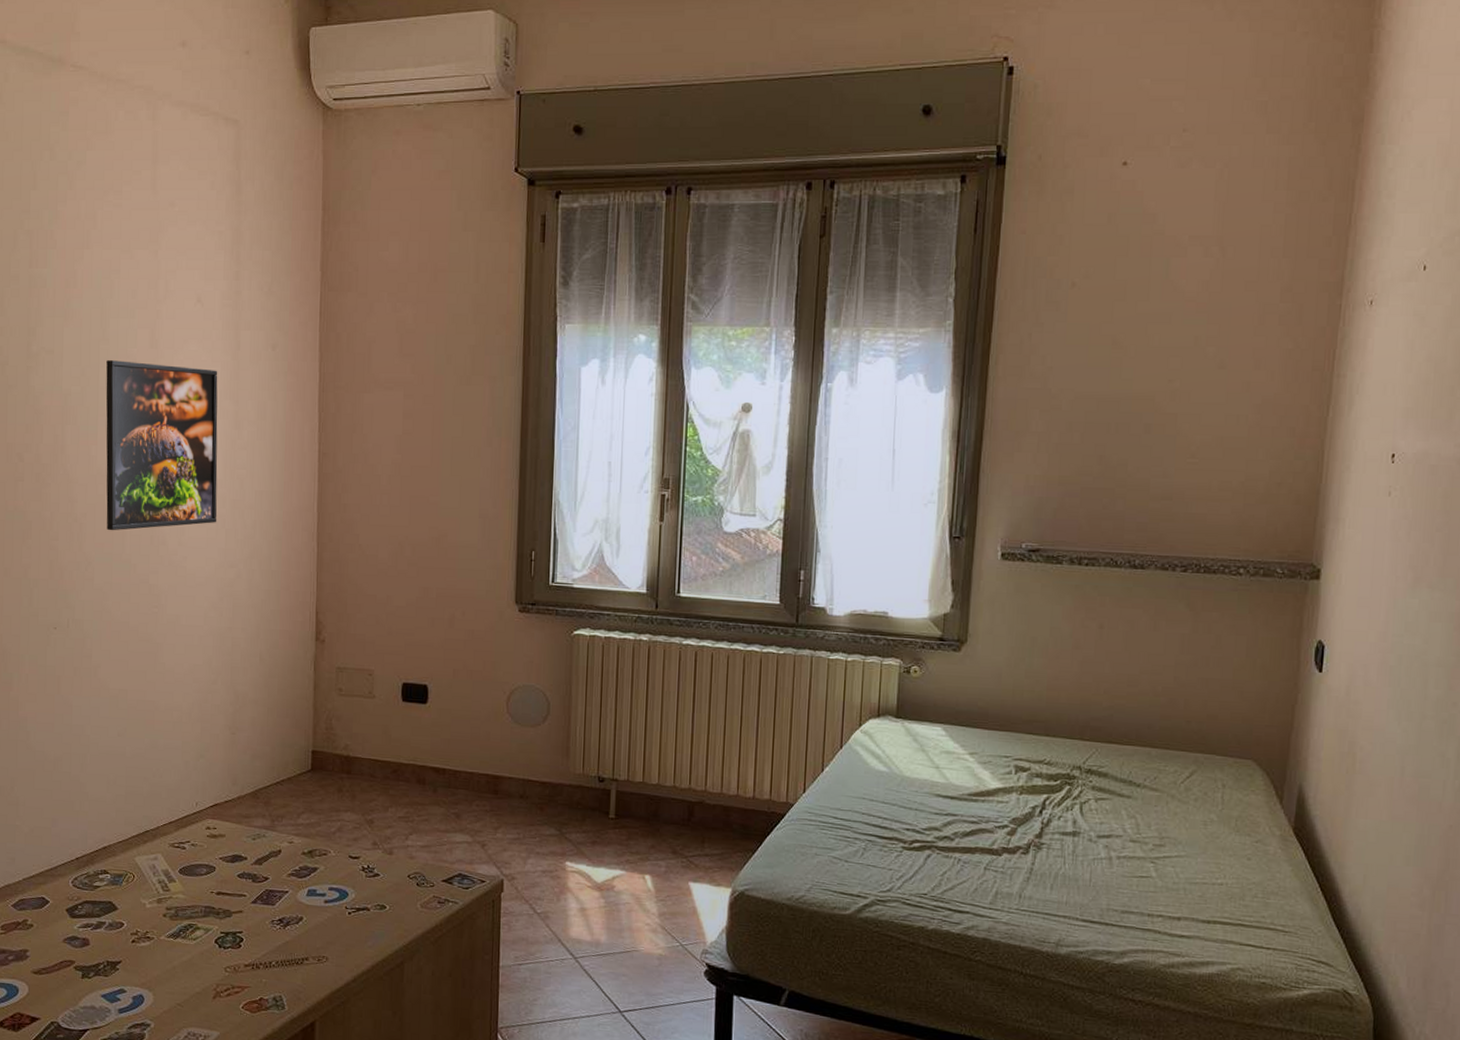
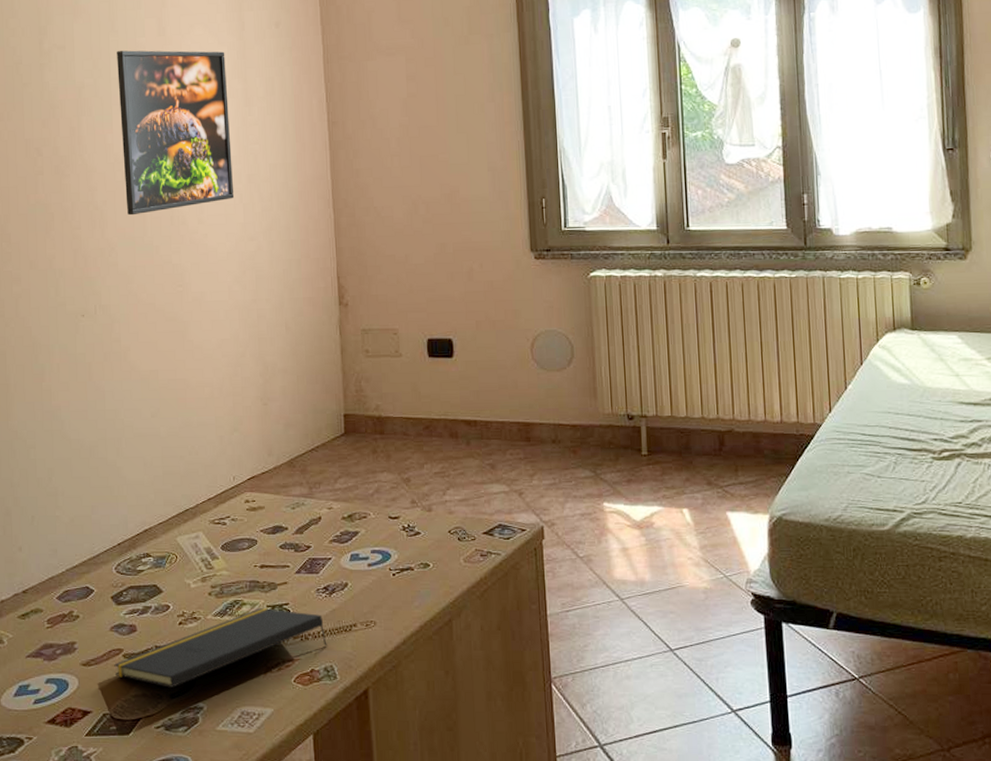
notepad: none [65,934,278,1003] -> present [114,608,327,688]

